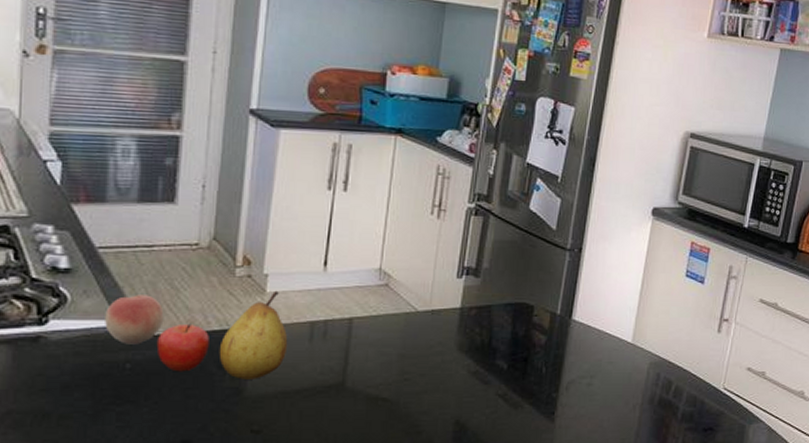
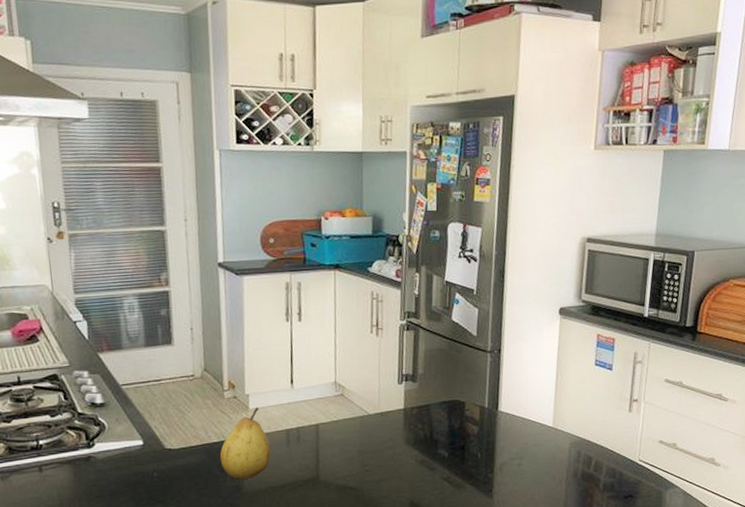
fruit: present [105,295,164,345] -> none [133,418,177,458]
fruit: present [156,323,209,372] -> none [173,438,212,477]

